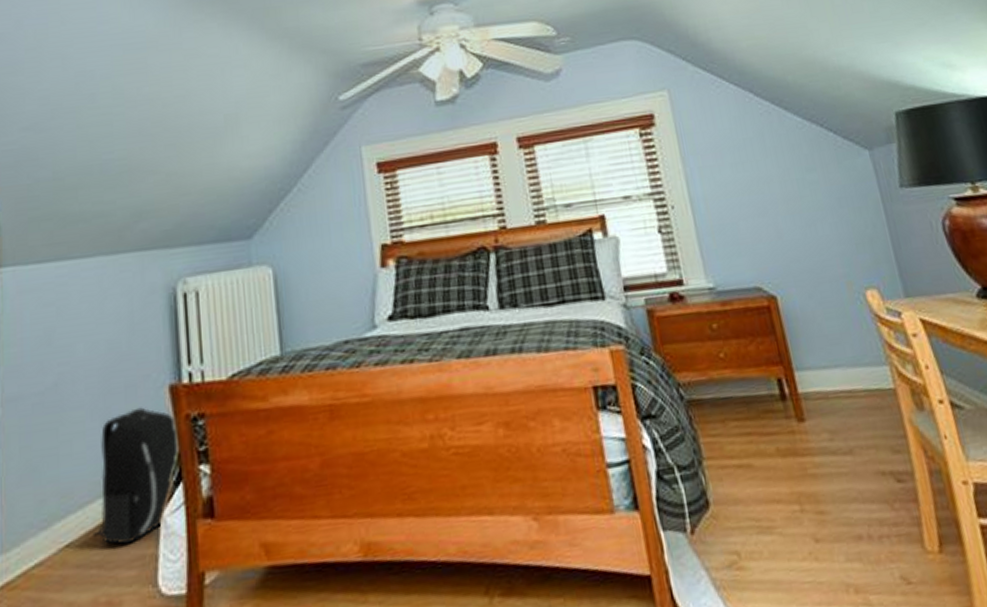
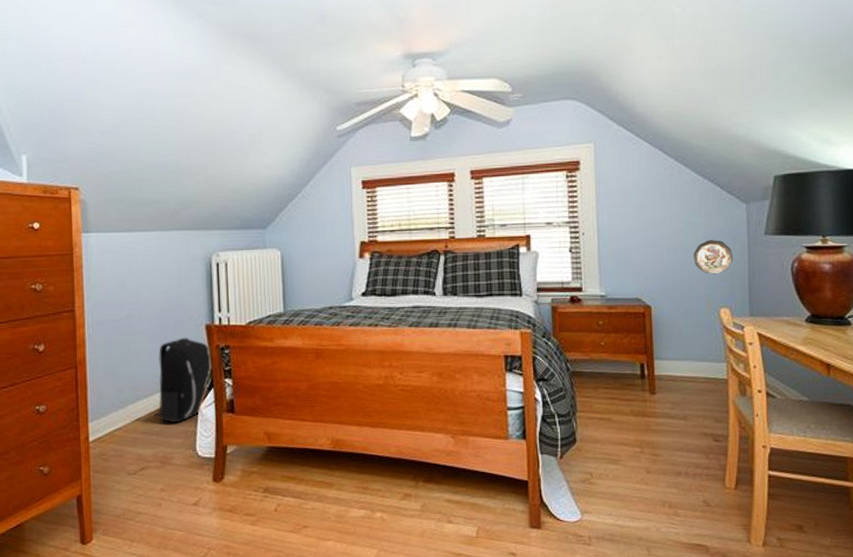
decorative plate: none [817,199,869,246] -> present [694,240,734,275]

